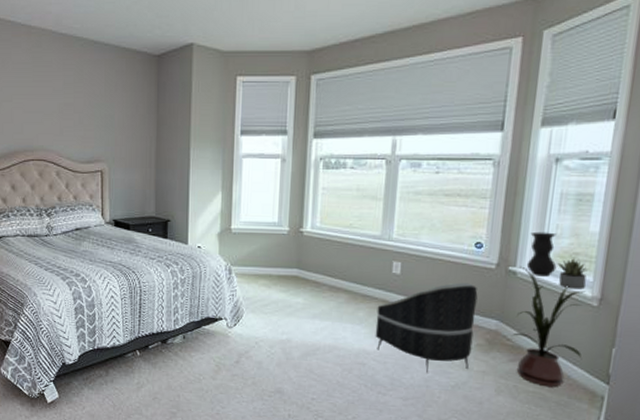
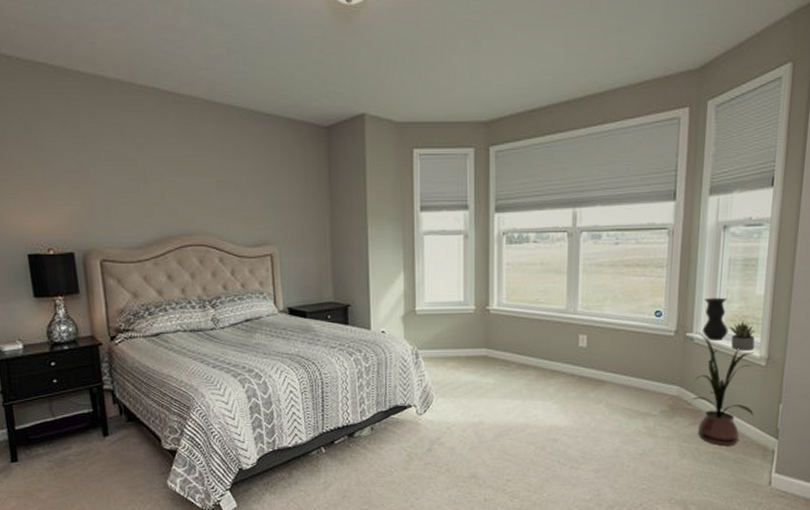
armchair: present [375,282,478,374] -> none [565,351,660,444]

